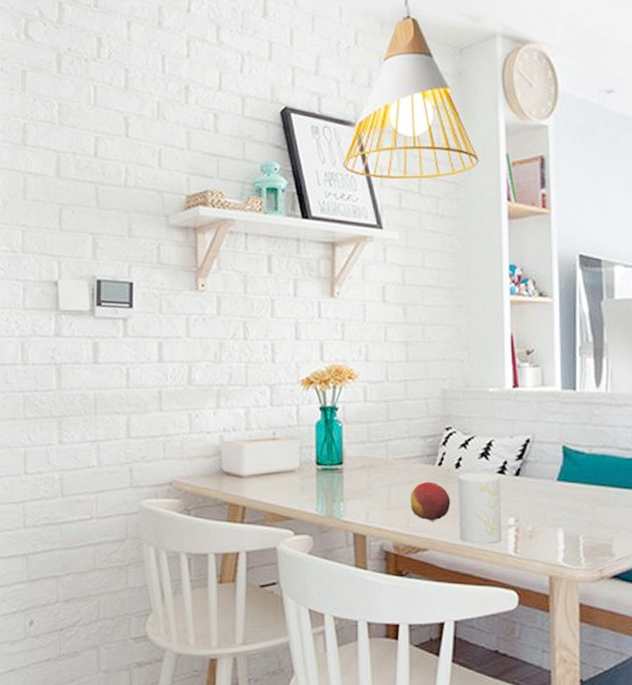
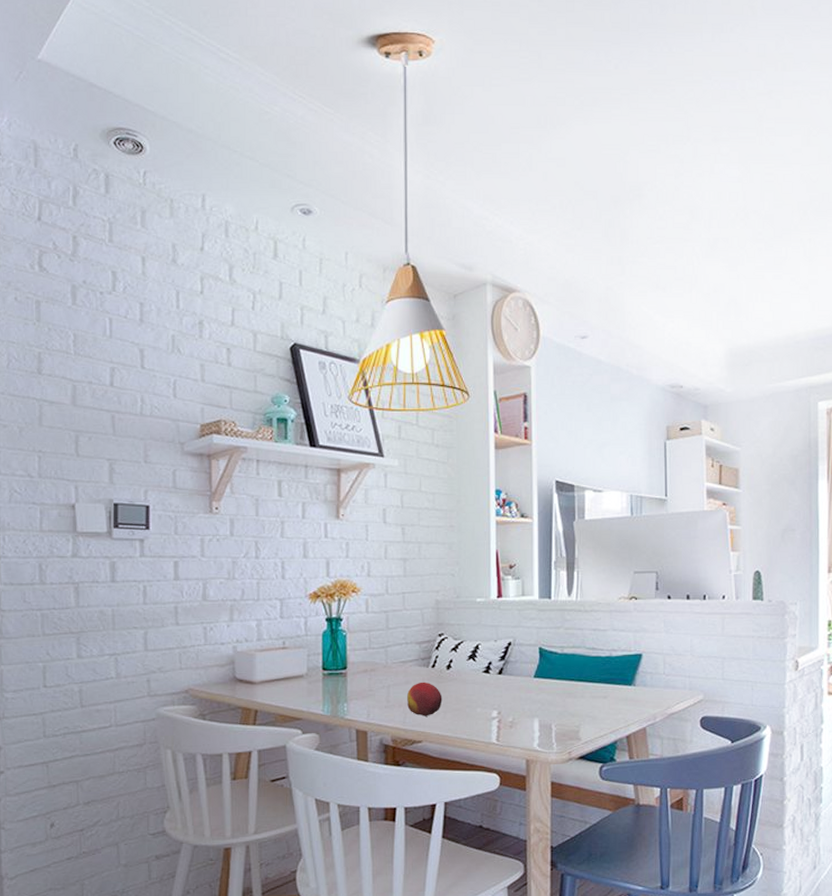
cup: present [458,472,502,544] -> none [449,672,487,735]

